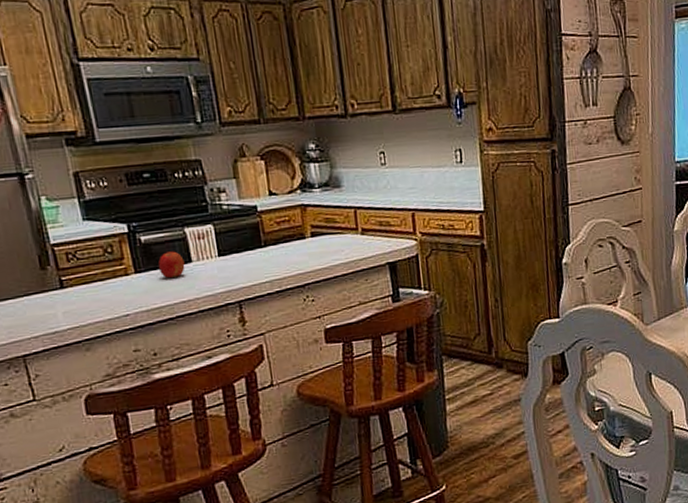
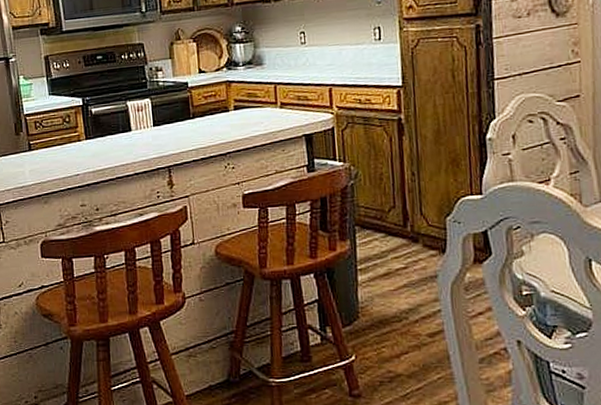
fruit: present [158,251,185,278] -> none [104,121,126,144]

